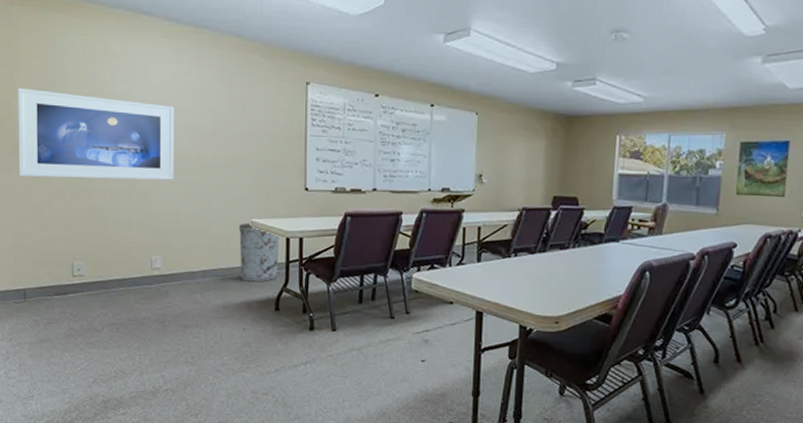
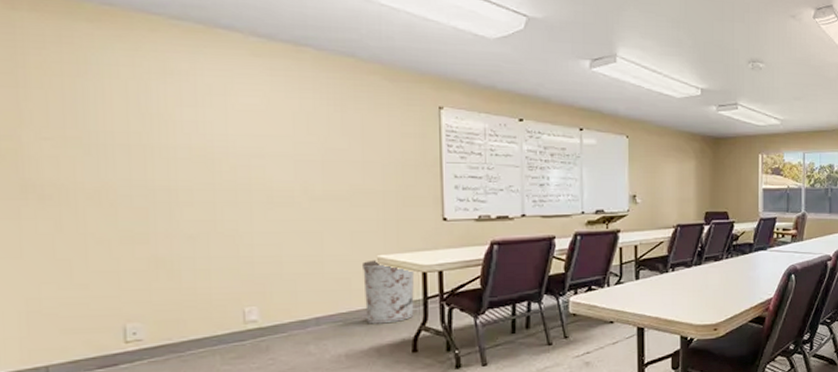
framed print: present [18,88,175,181] -> none [26,114,272,225]

